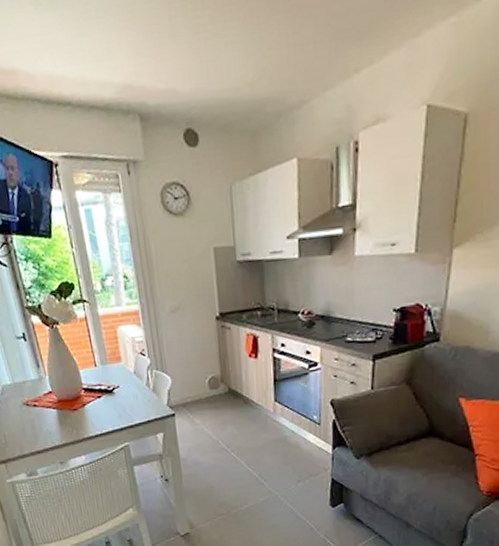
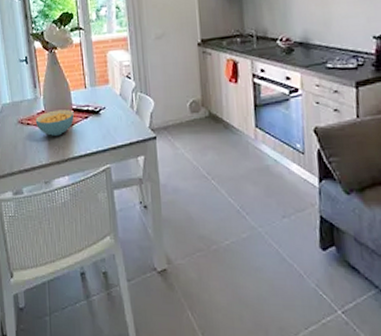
cereal bowl: none [42,389,86,417] -> present [35,109,74,136]

